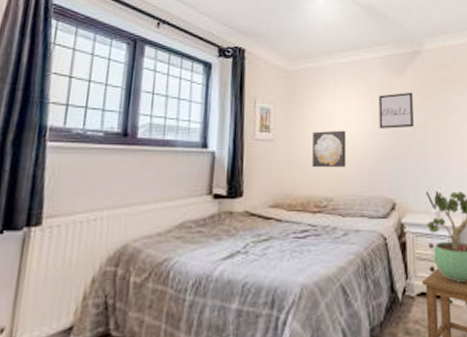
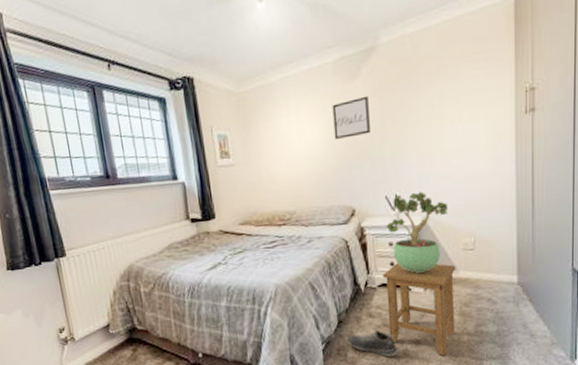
wall art: present [312,130,346,168] -> none [270,146,305,186]

